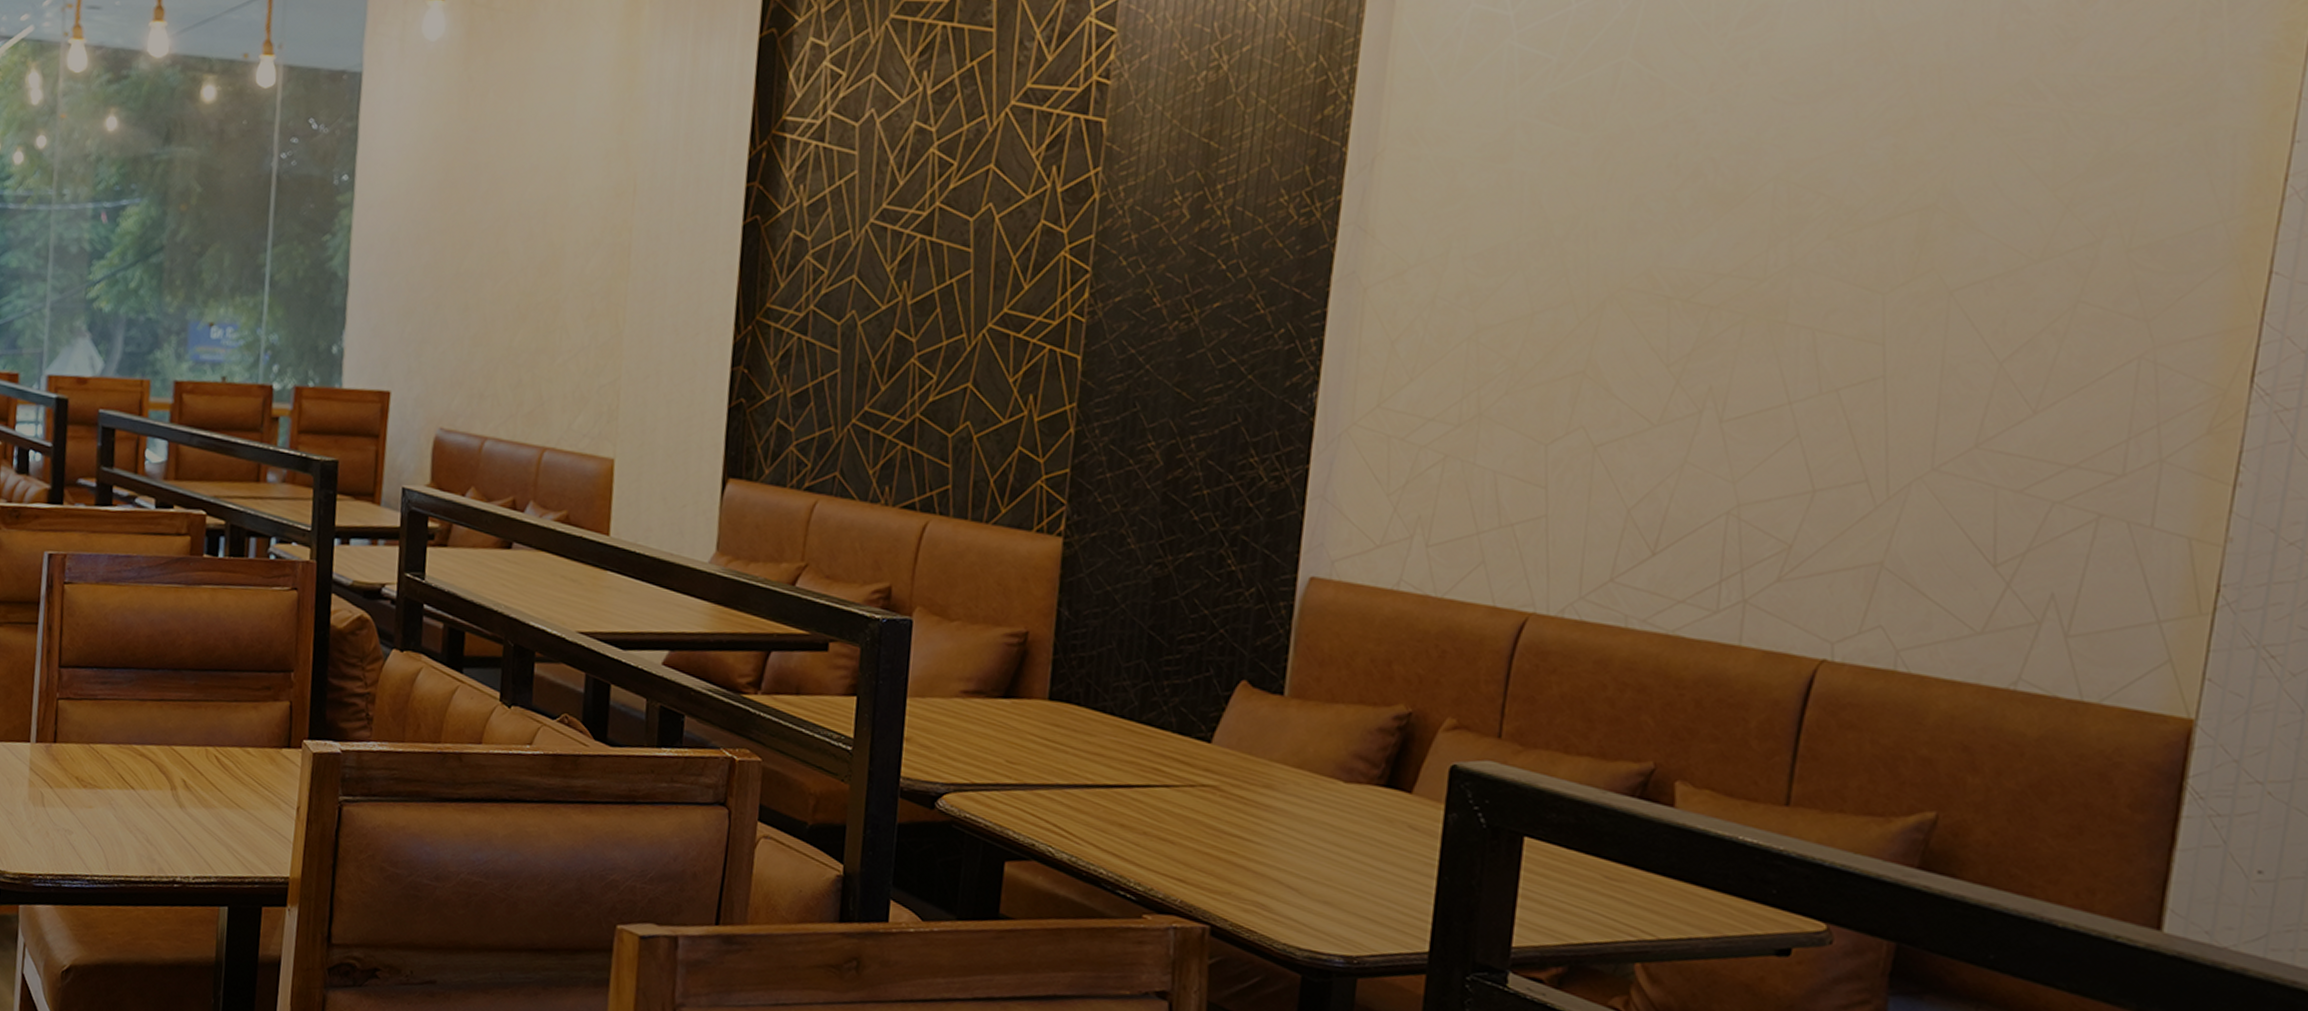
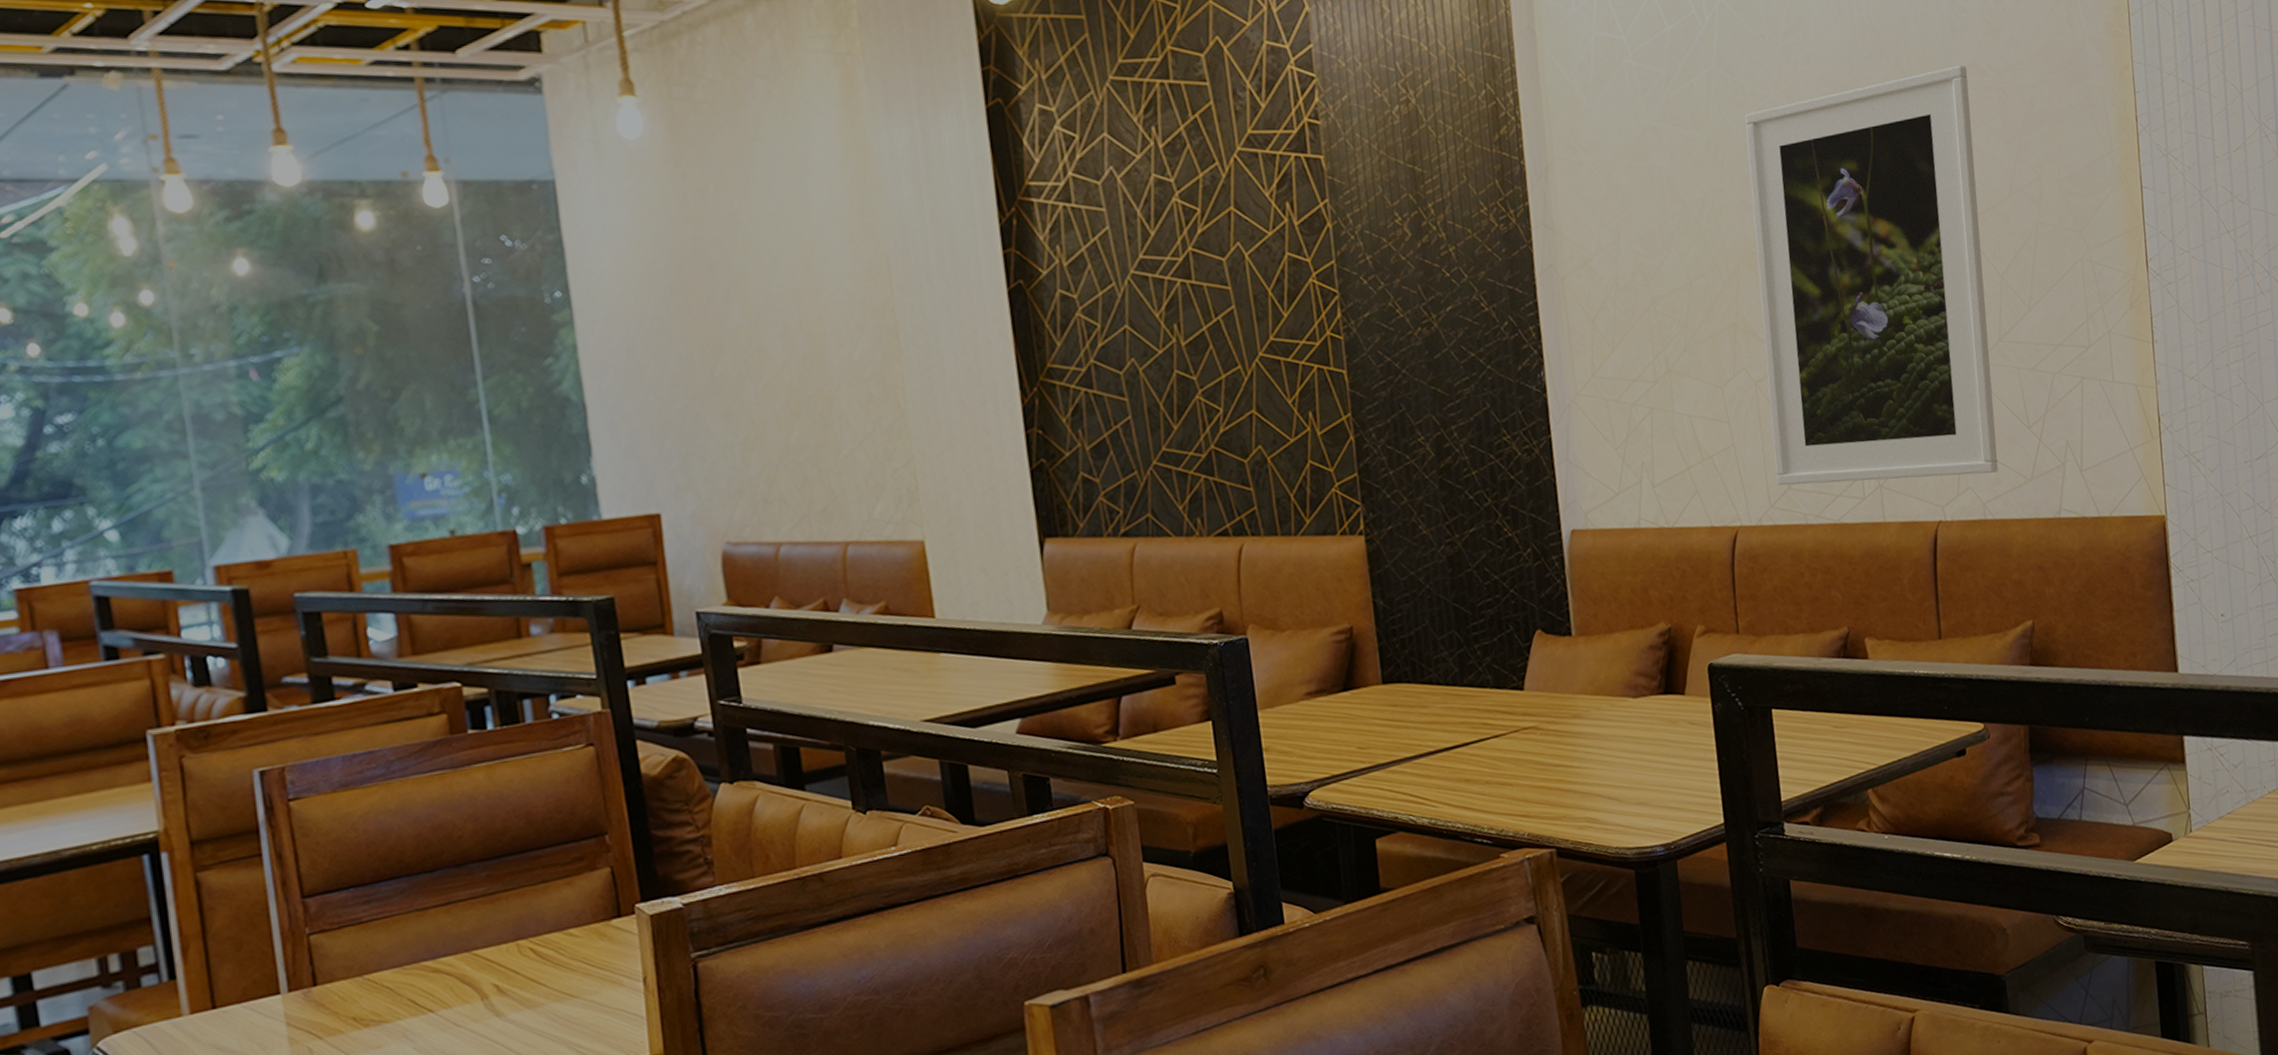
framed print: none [1595,82,2013,614] -> present [1744,65,1999,486]

